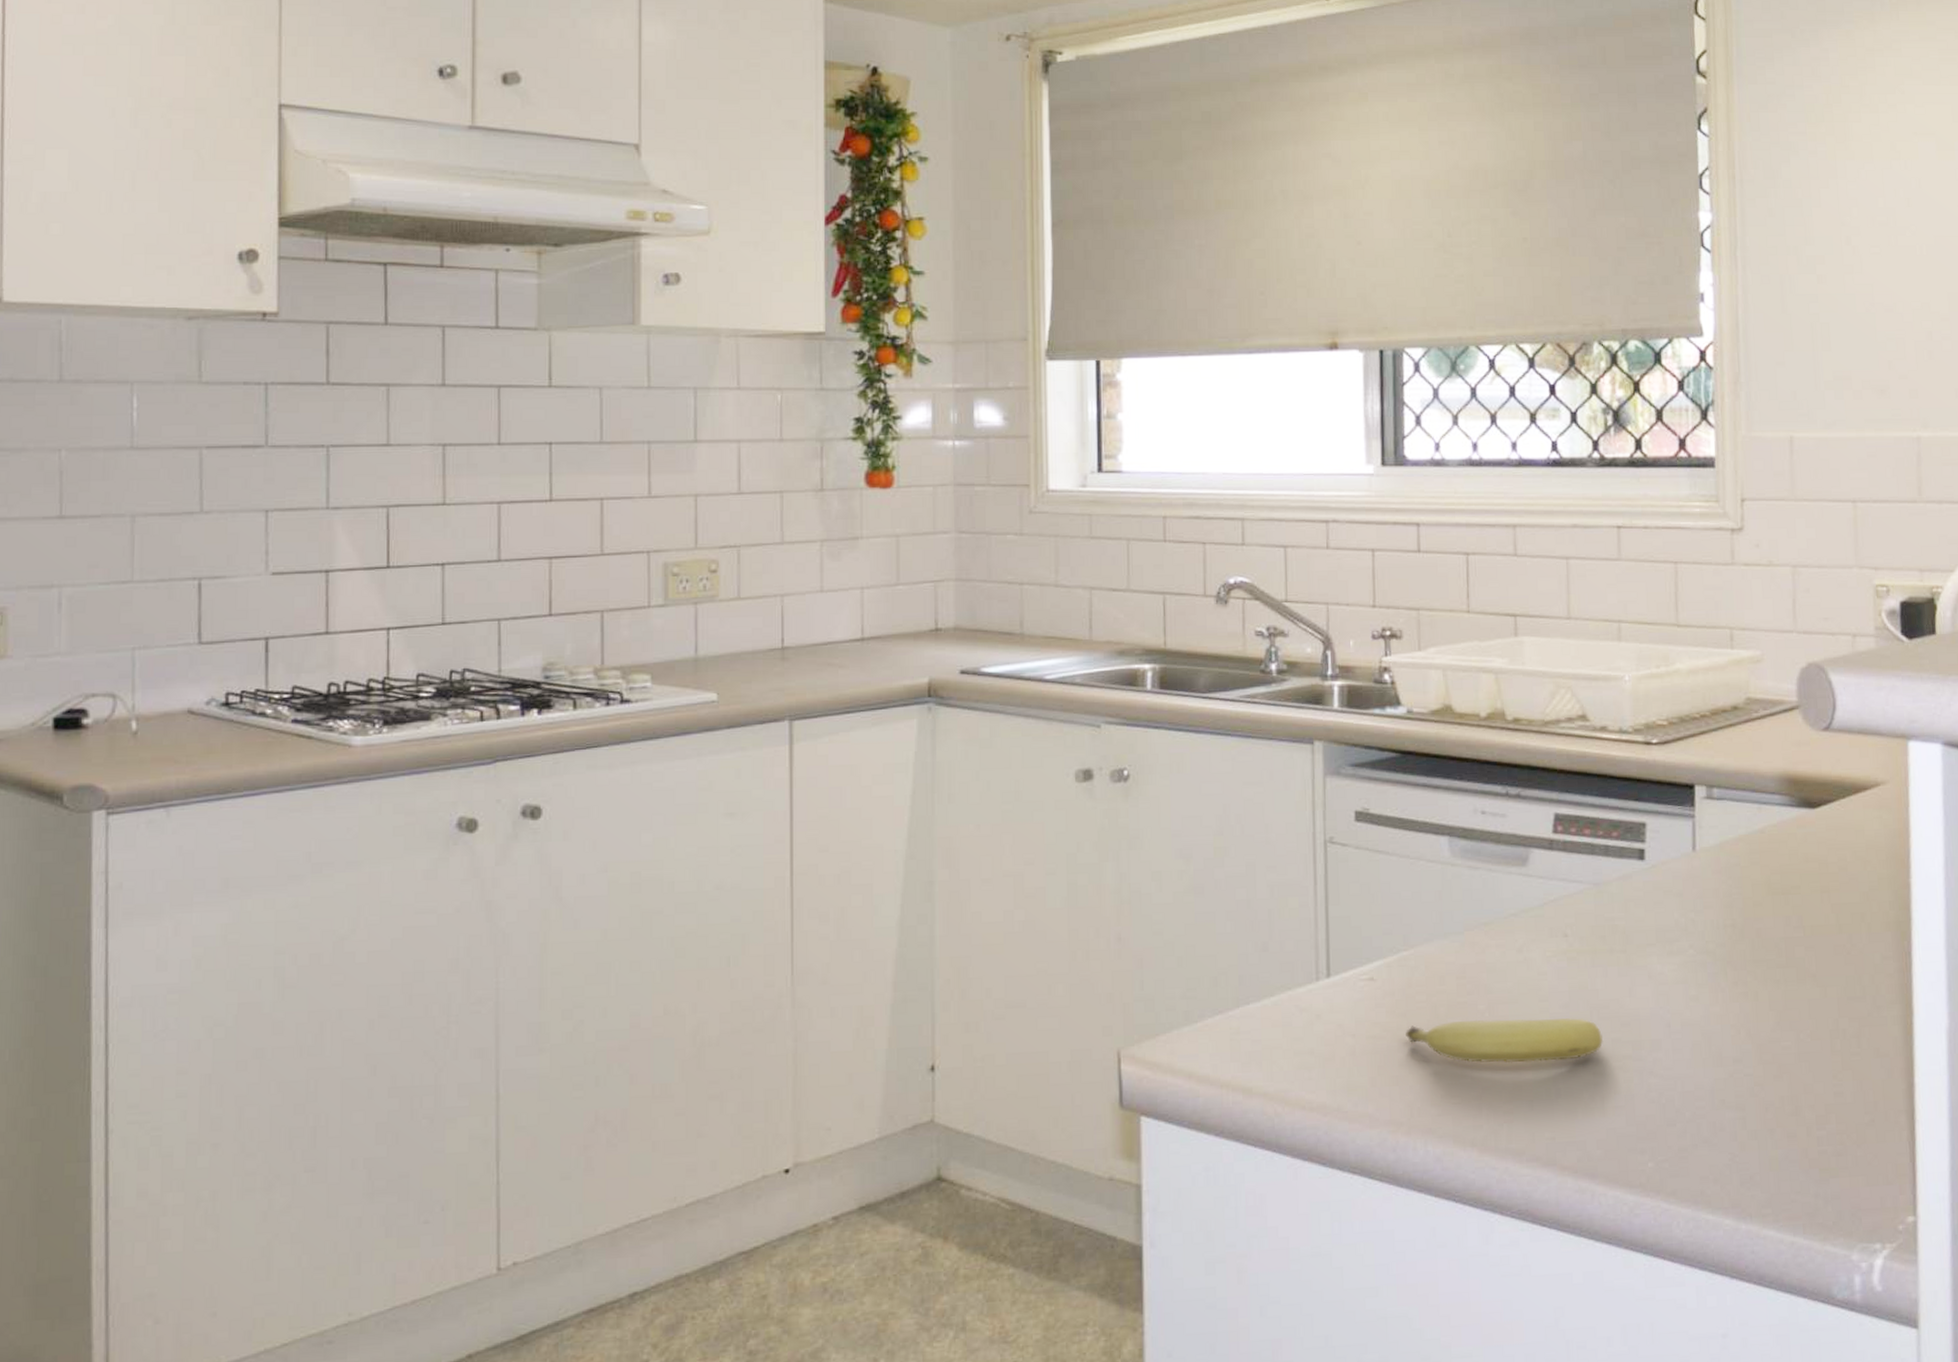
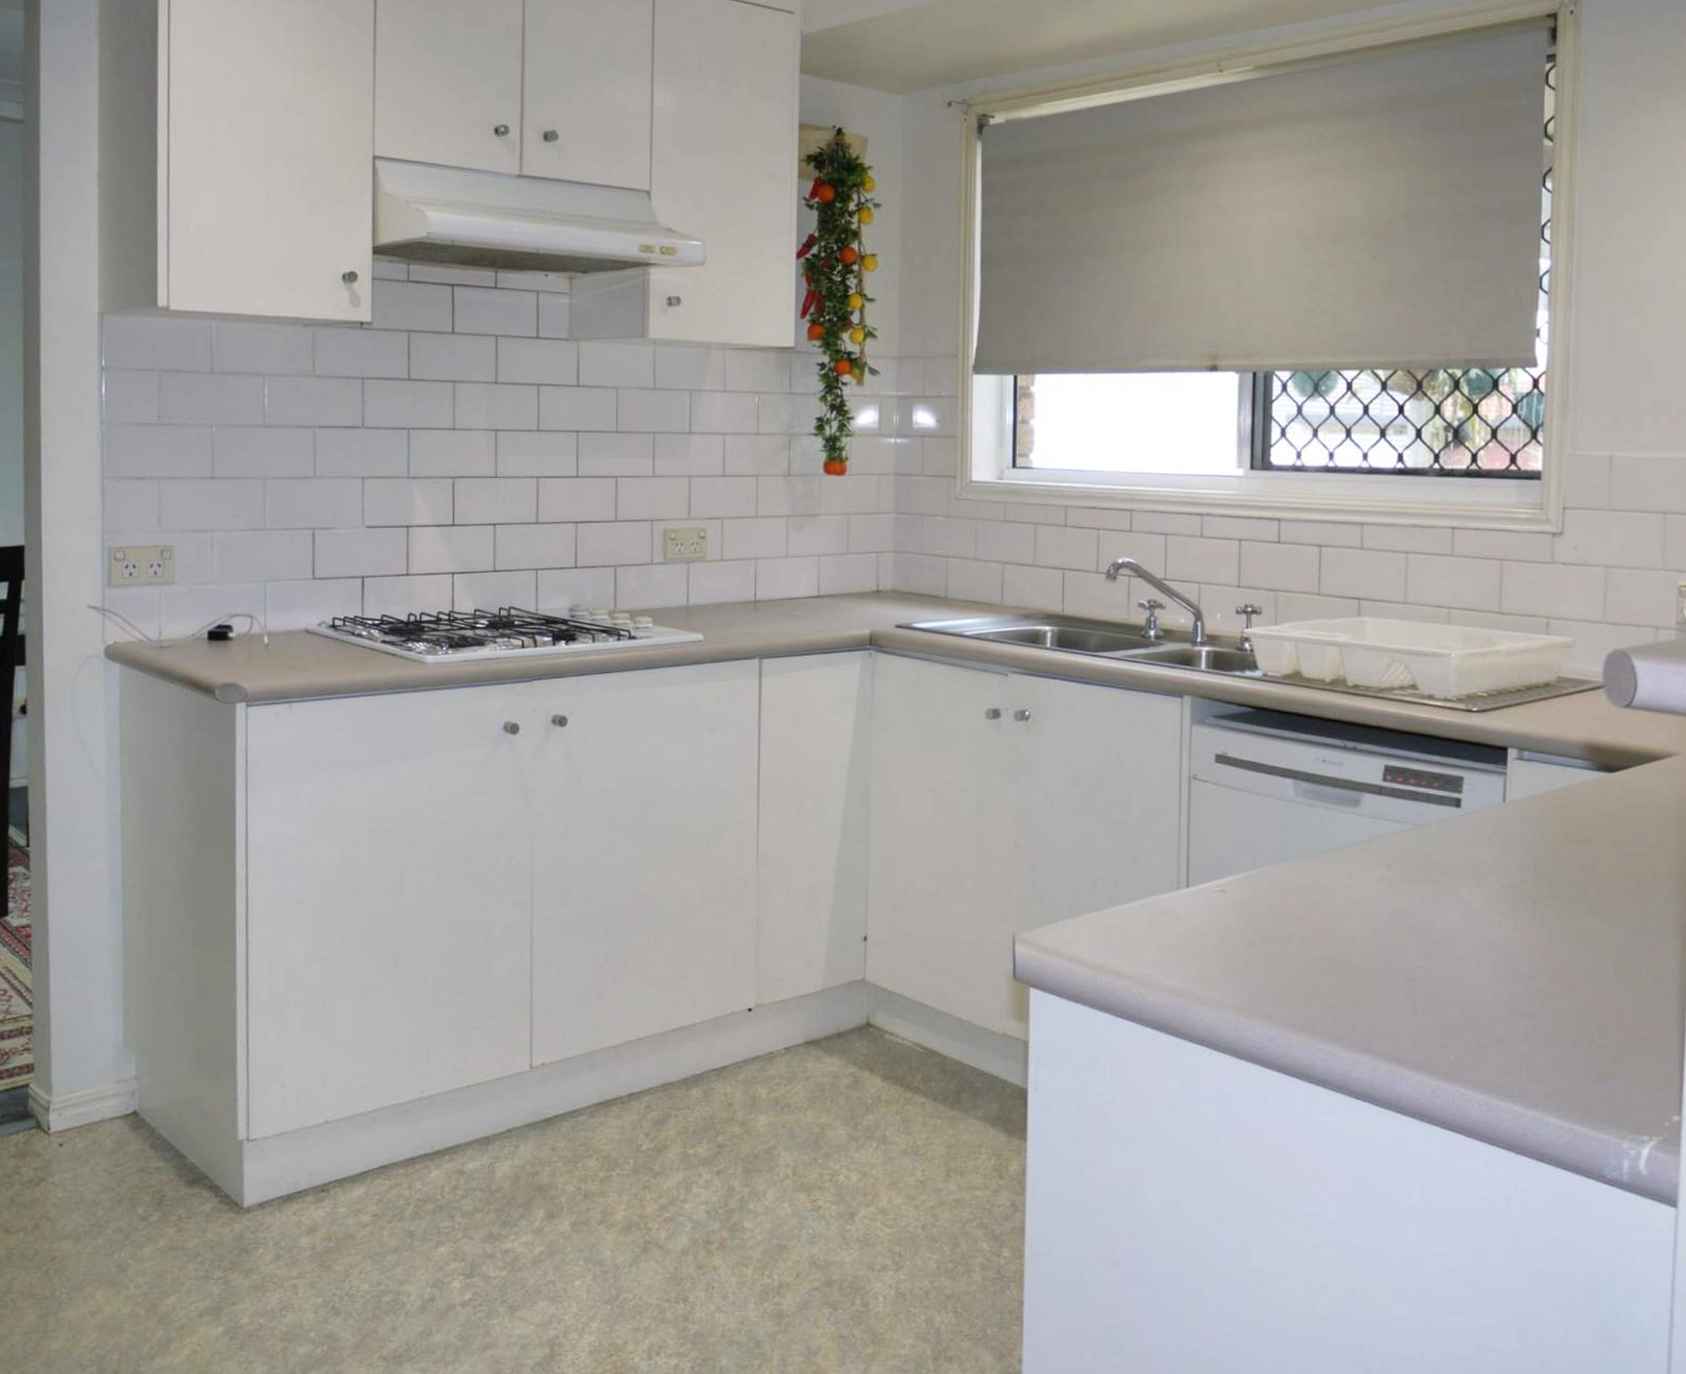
fruit: present [1406,1018,1604,1063] -> none [1250,929,1417,967]

